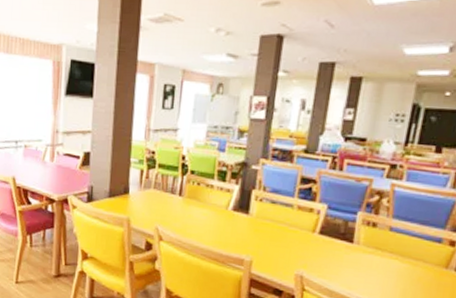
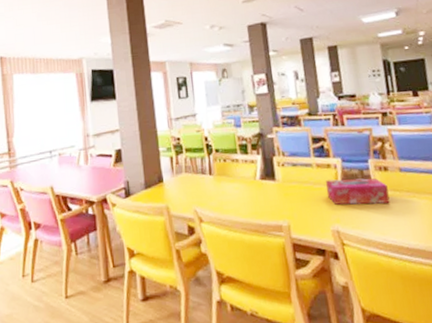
tissue box: none [300,224,370,261] -> present [325,178,390,205]

